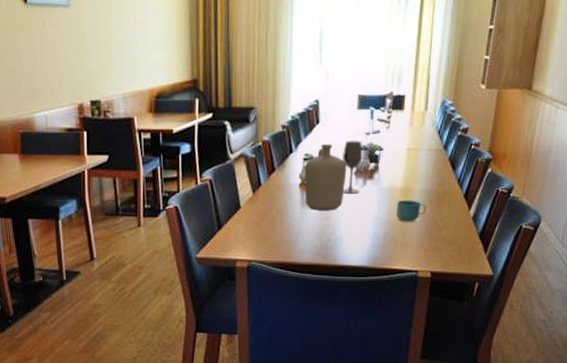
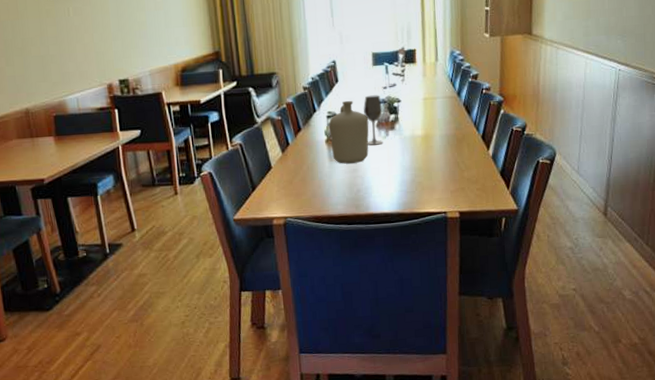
cup: present [395,199,427,222] -> none [419,145,448,167]

